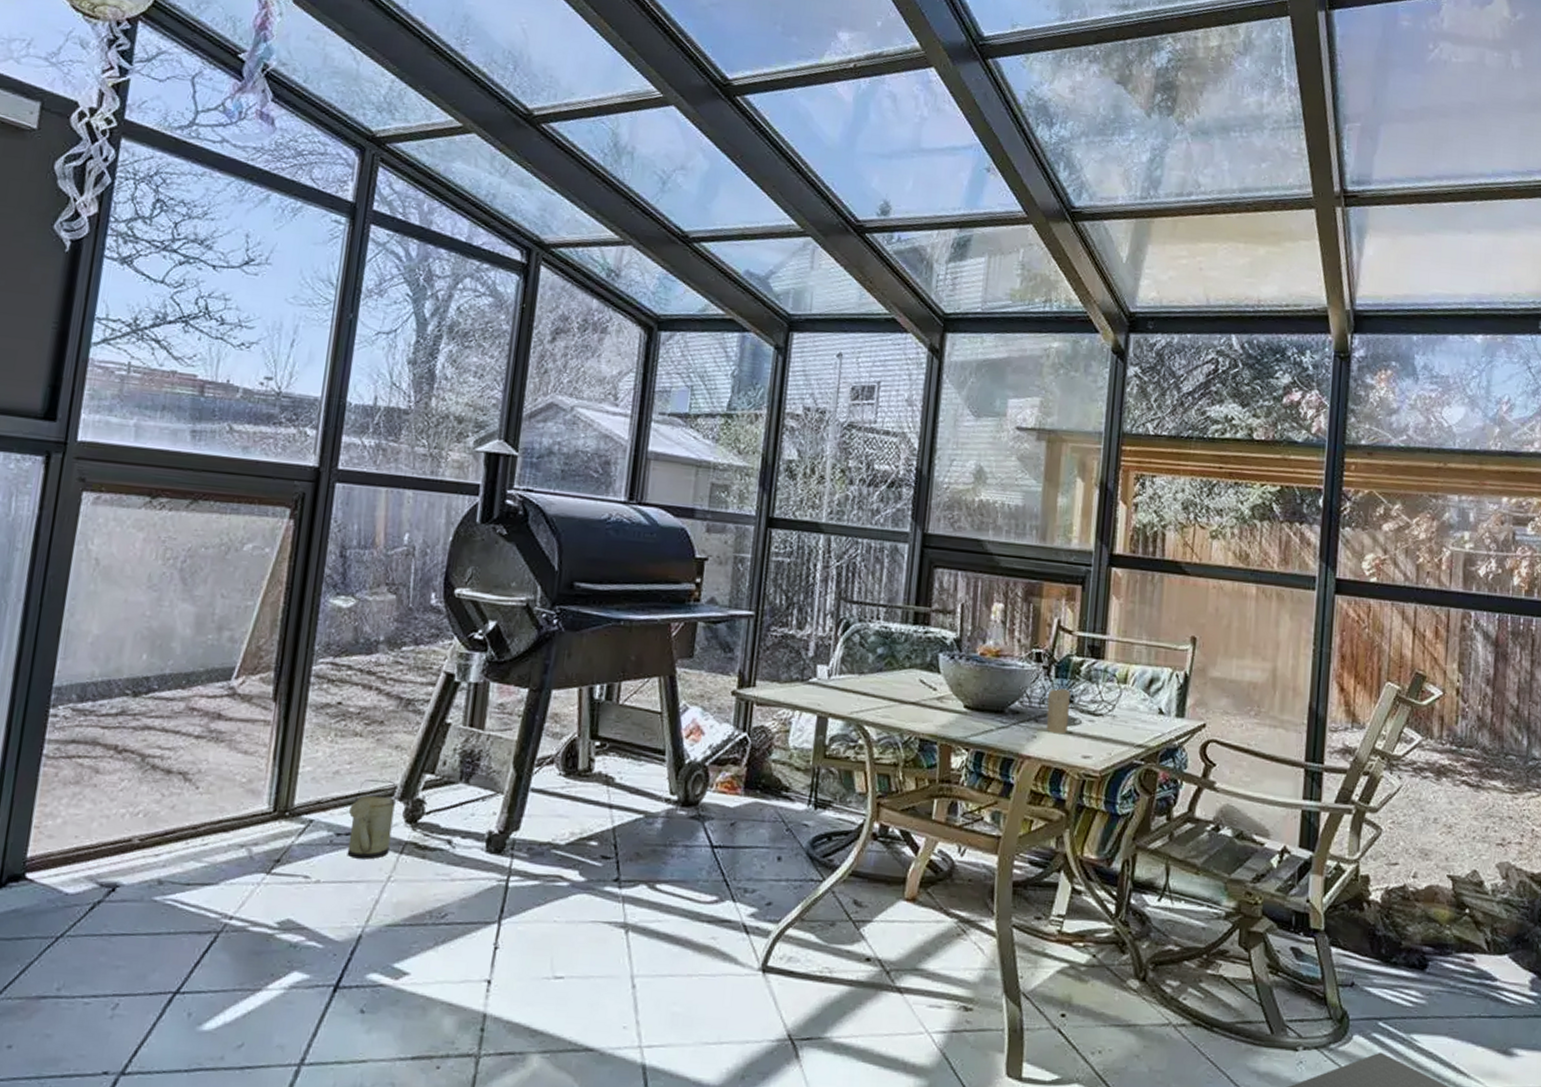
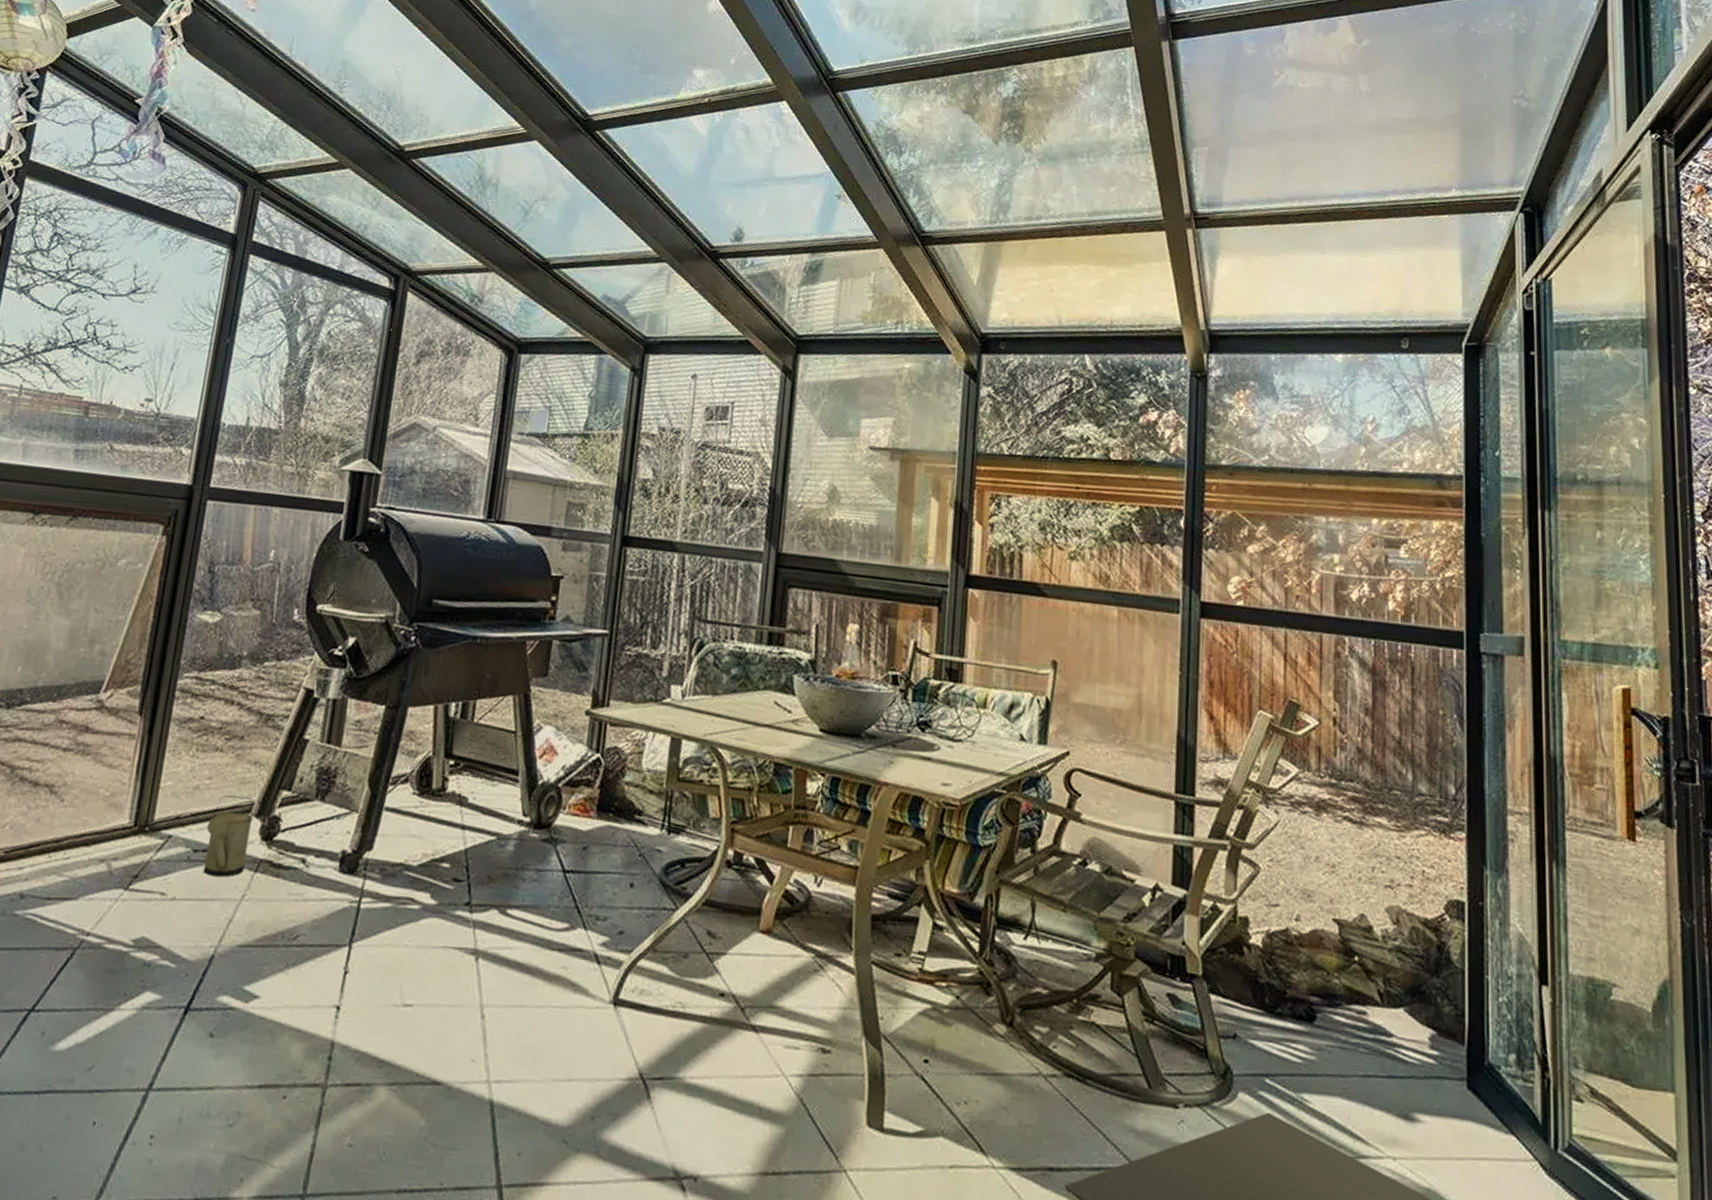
candle: present [1047,688,1071,735] -> none [904,712,928,761]

